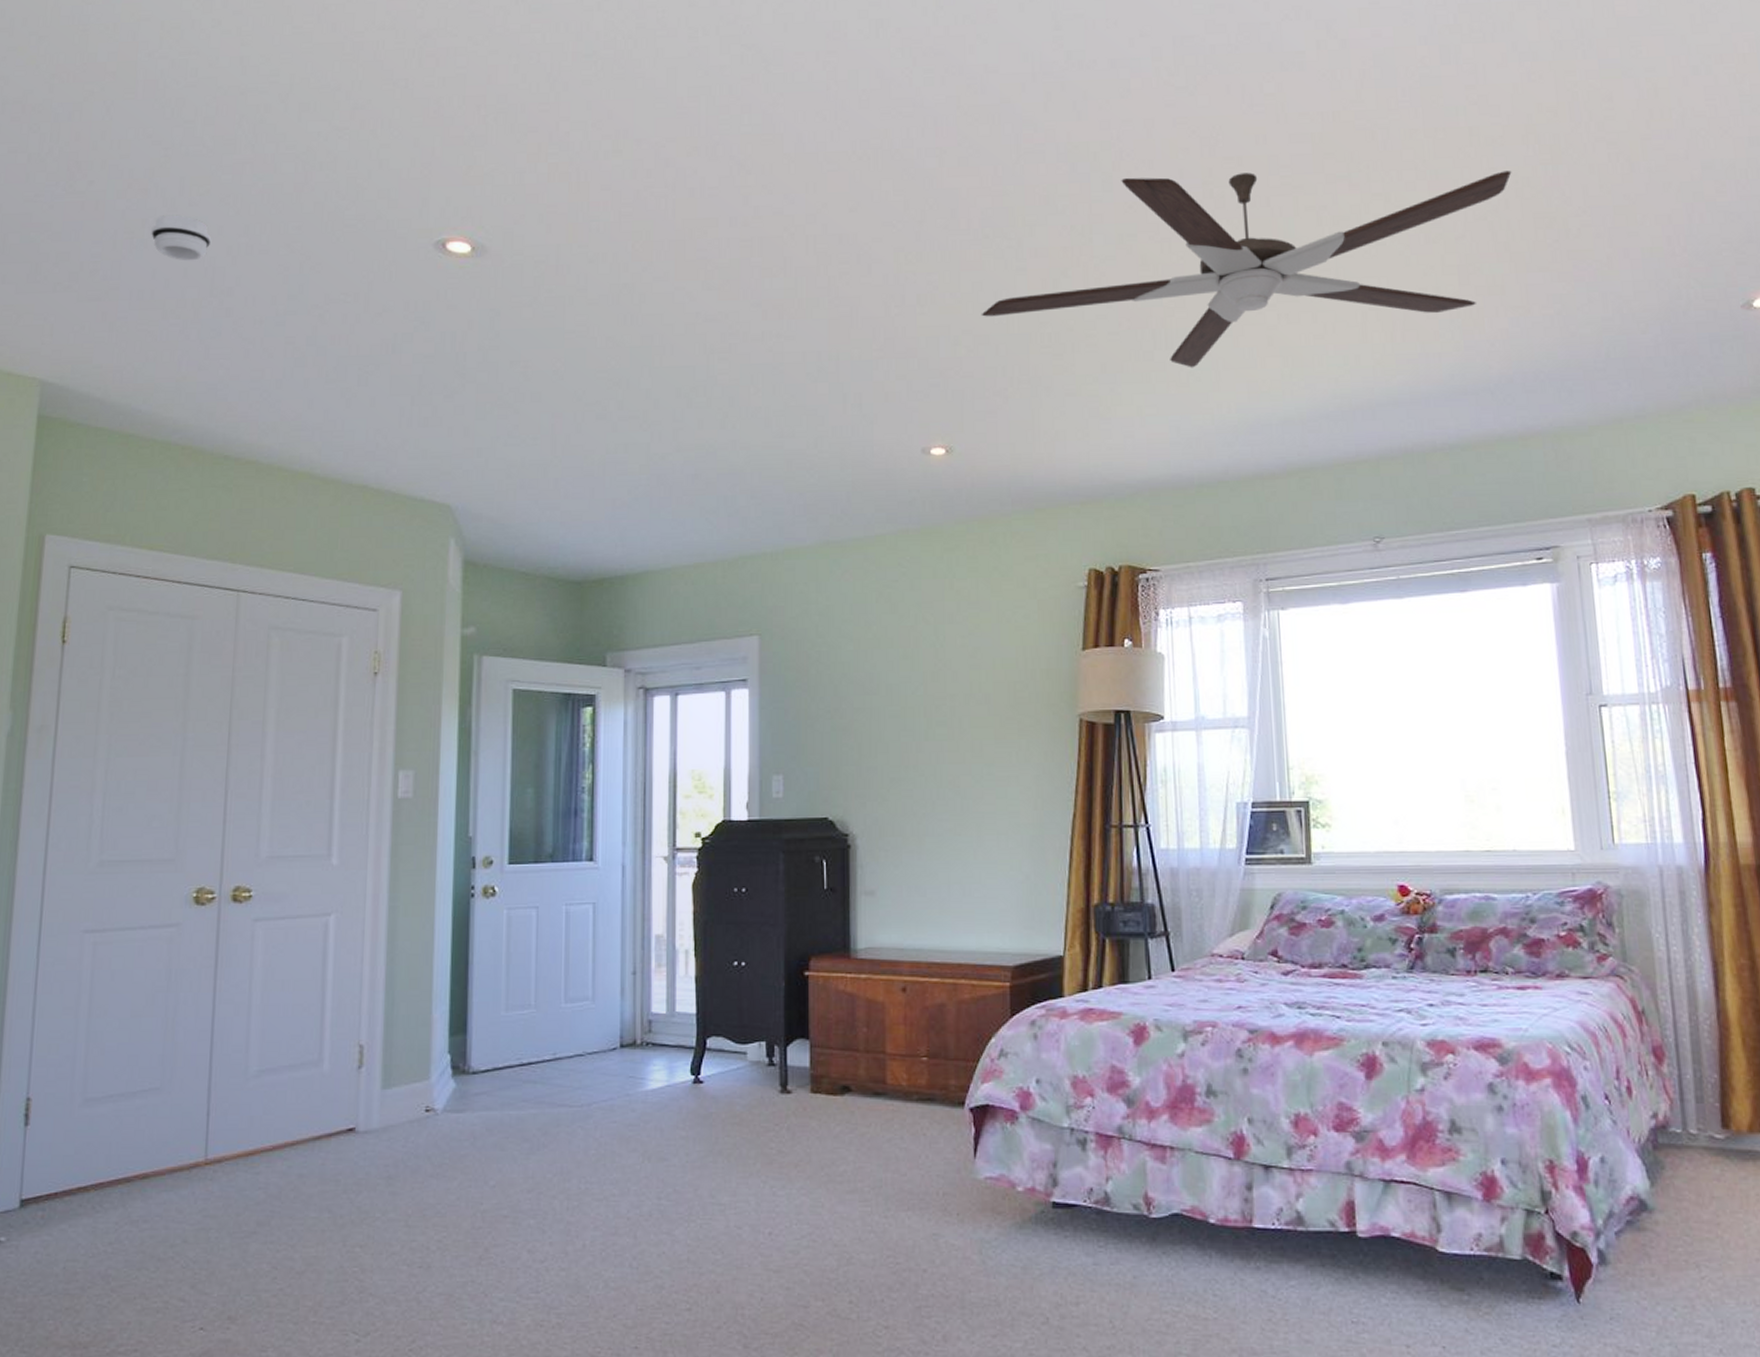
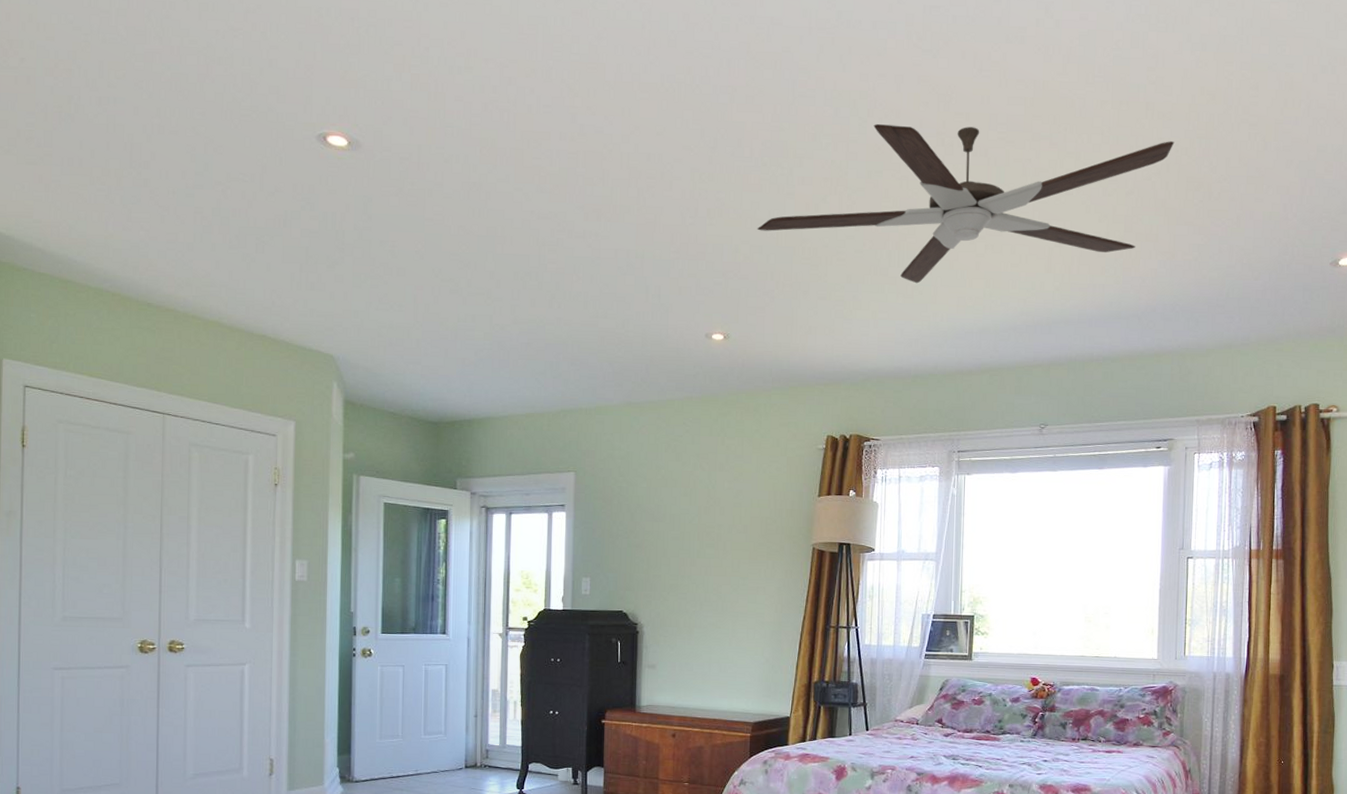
smoke detector: present [151,215,212,261] -> none [77,94,129,136]

